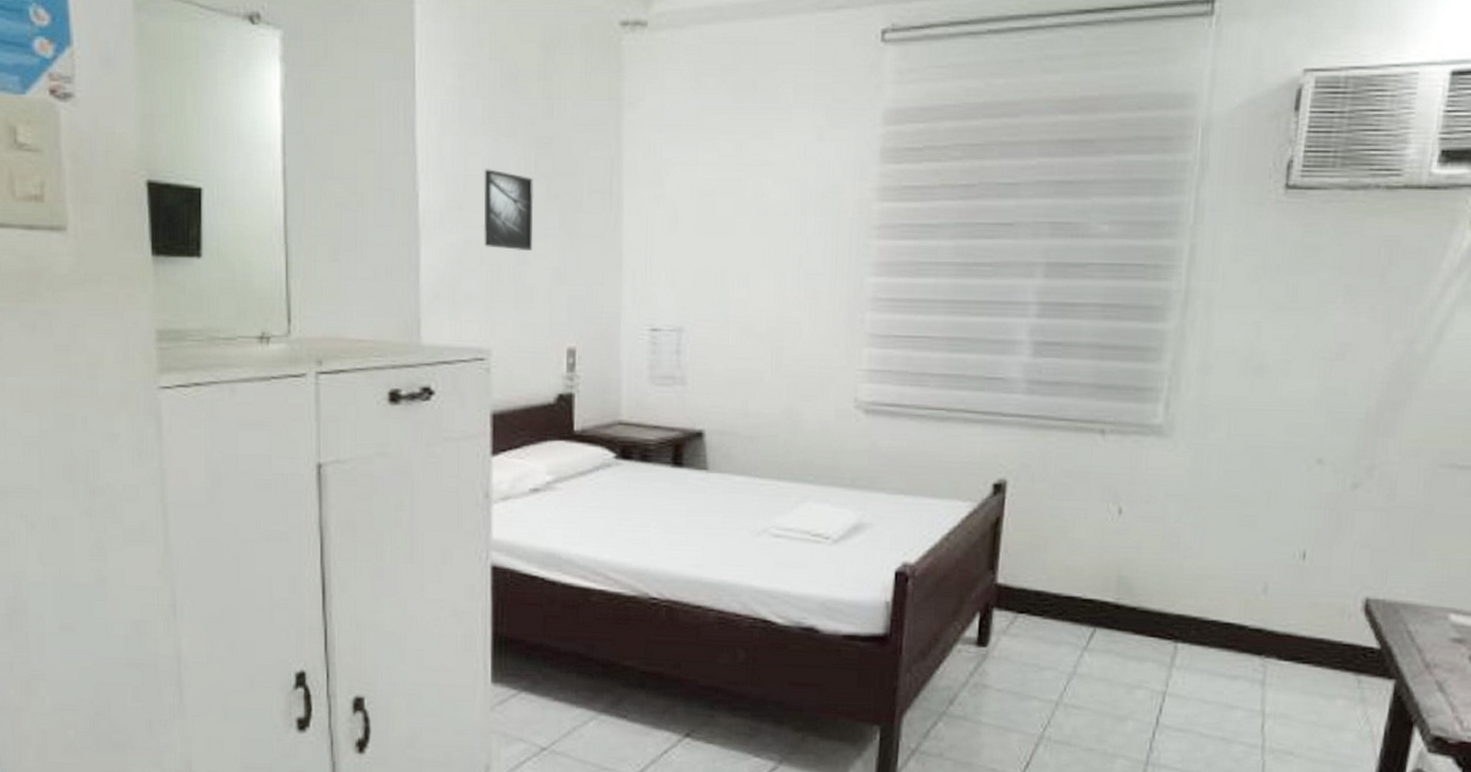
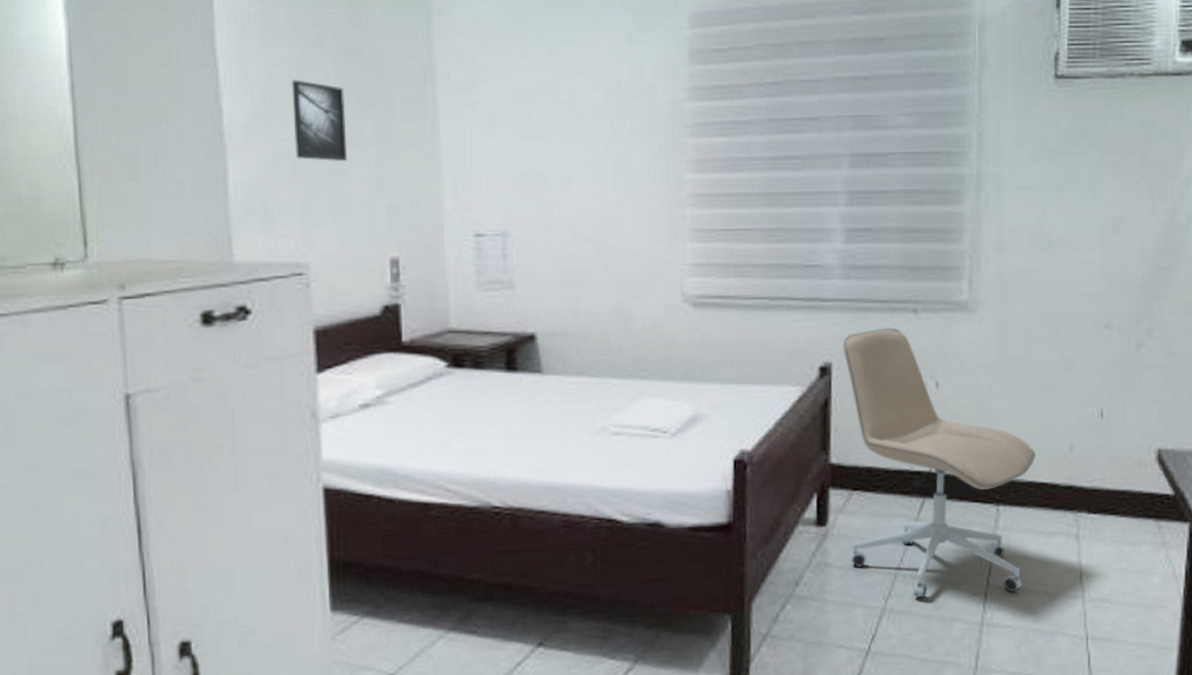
office chair: none [1011,447,1224,734] -> present [841,328,1036,598]

